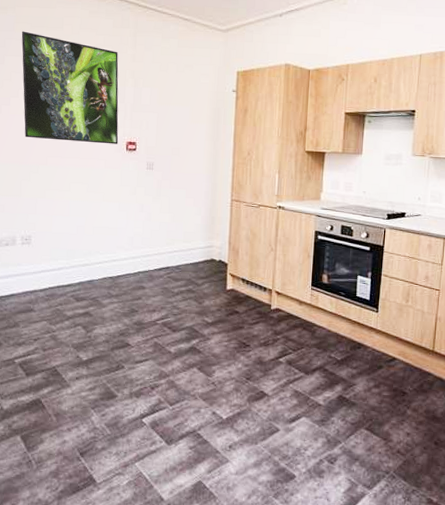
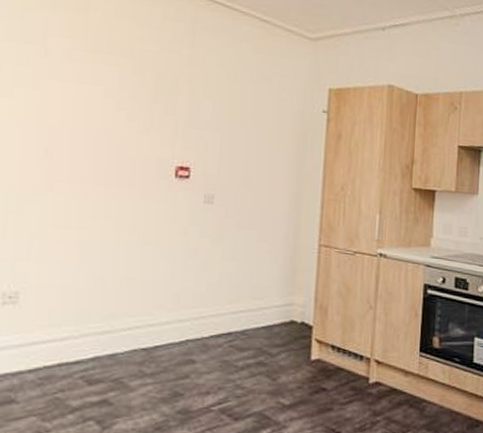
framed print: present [21,31,119,144] -> none [18,9,169,169]

